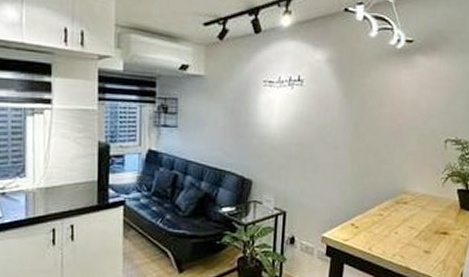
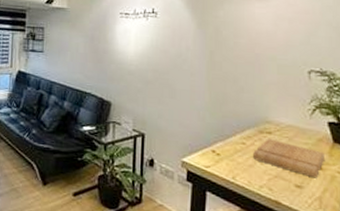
cutting board: none [389,209,452,243] -> present [253,139,324,179]

